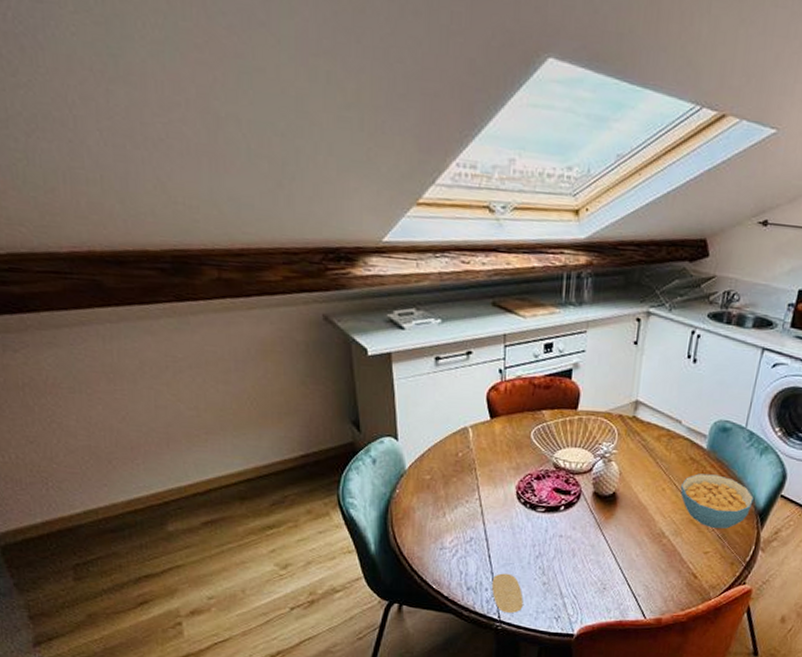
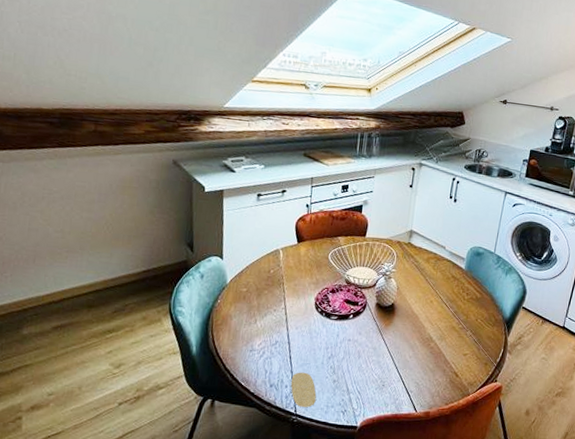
cereal bowl: present [681,473,754,529] -> none [445,289,502,334]

